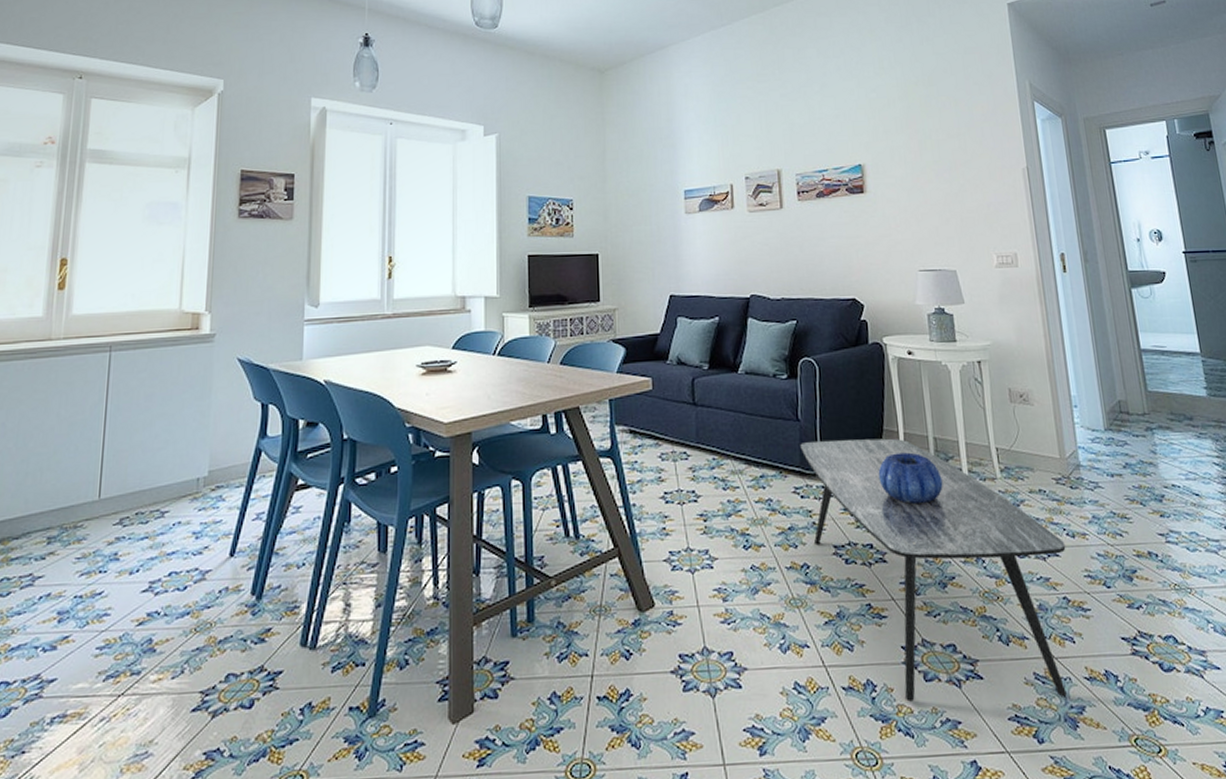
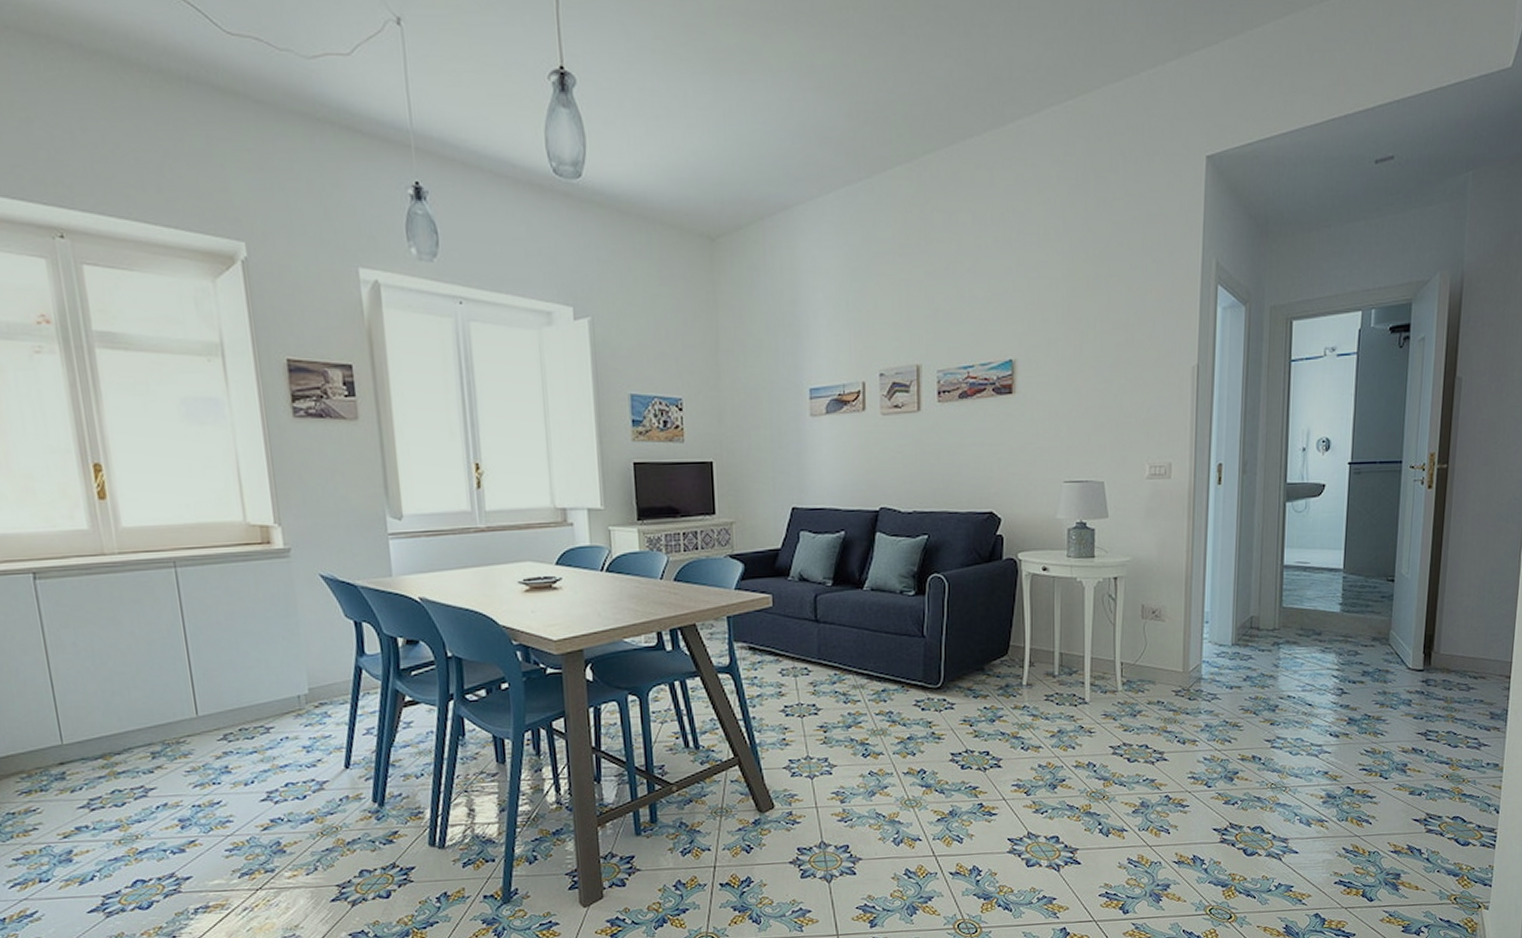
coffee table: present [800,438,1067,702] -> none [924,654,1175,883]
decorative bowl: present [878,452,943,504] -> none [1000,667,1064,715]

